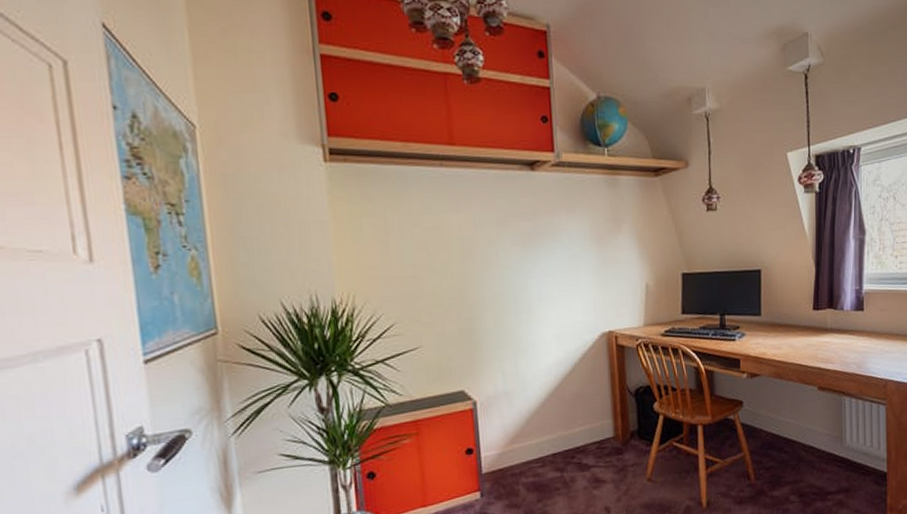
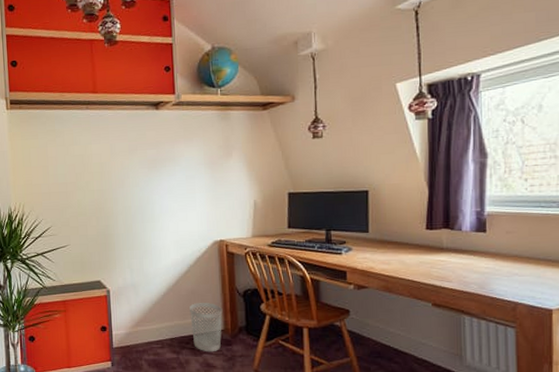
wastebasket: none [575,406,613,465] -> present [189,303,223,352]

